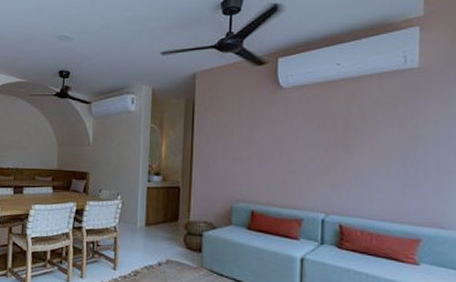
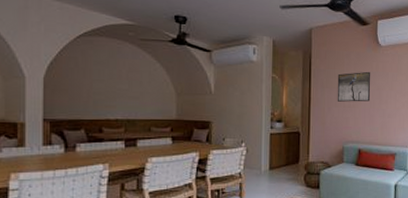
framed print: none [224,118,268,155] -> present [337,71,371,102]

